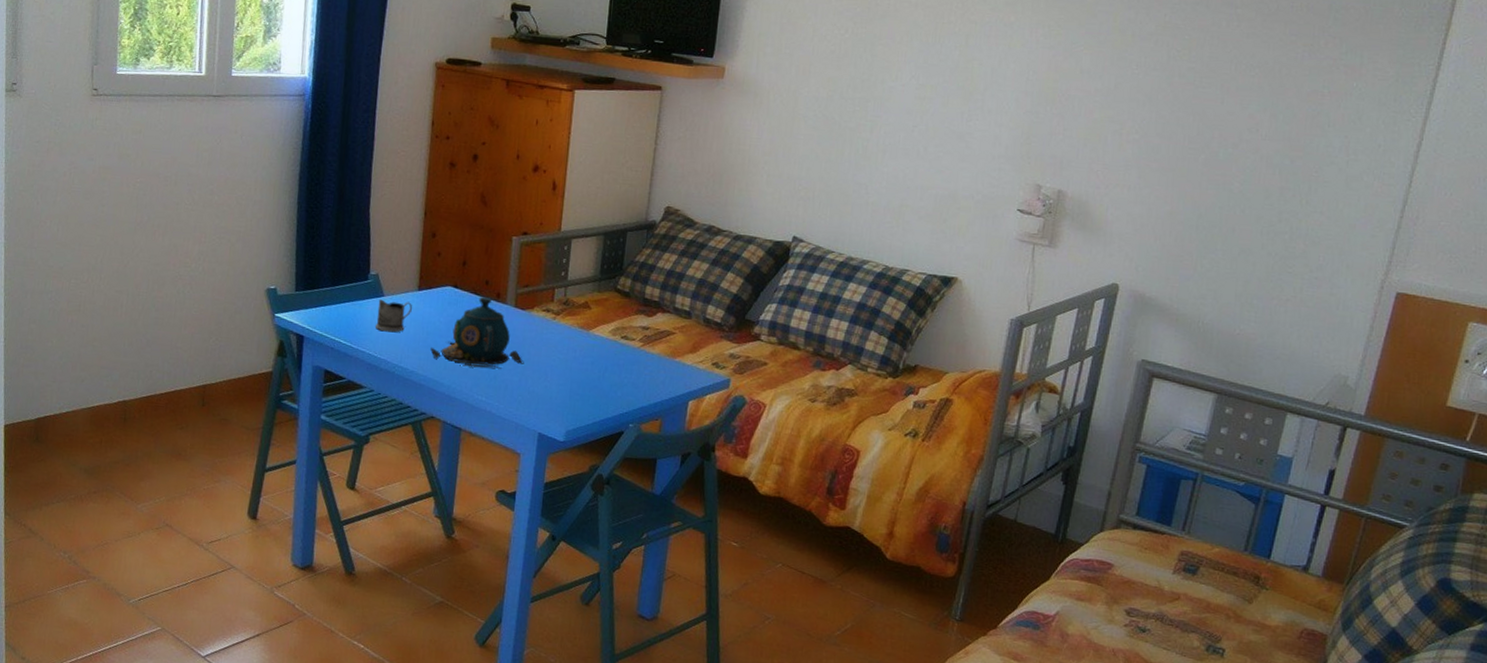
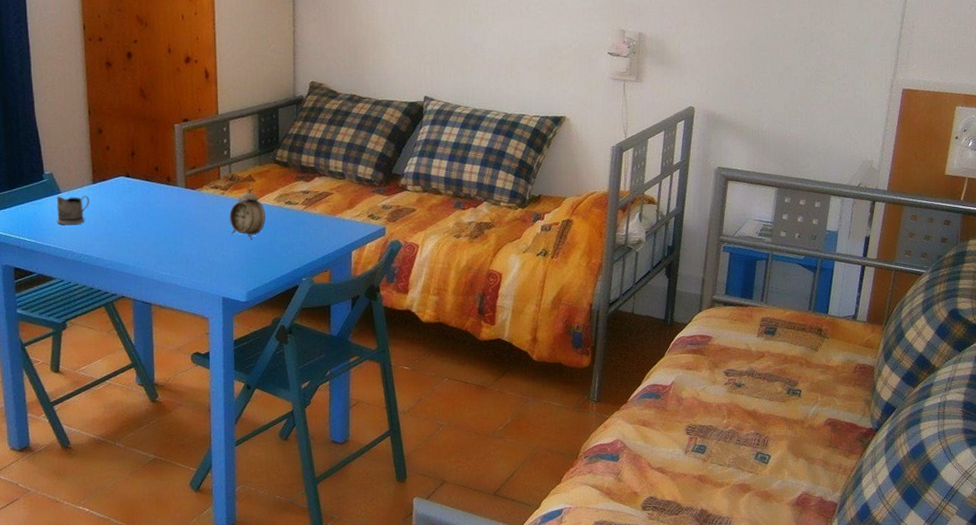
teapot: present [430,297,524,369] -> none [112,182,201,248]
alarm clock: none [557,310,598,374] -> present [229,183,266,240]

